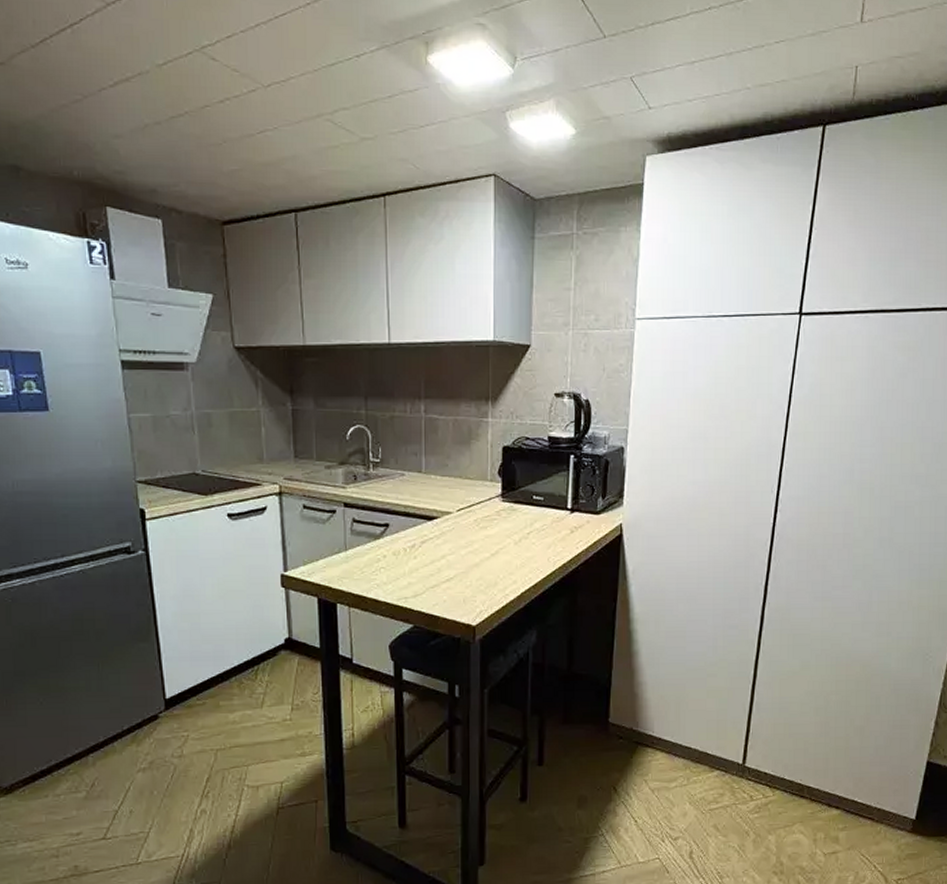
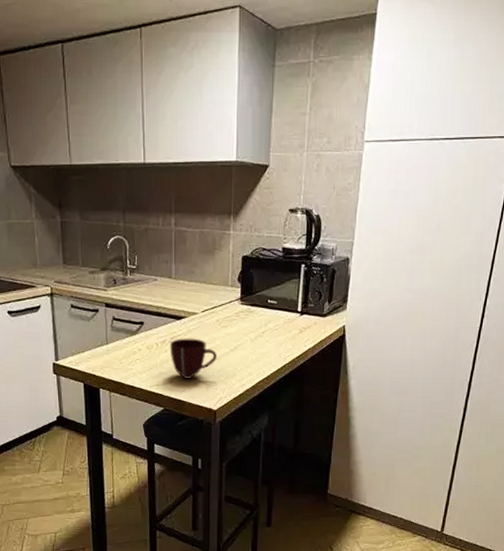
mug: none [420,541,475,591] -> present [170,338,217,380]

